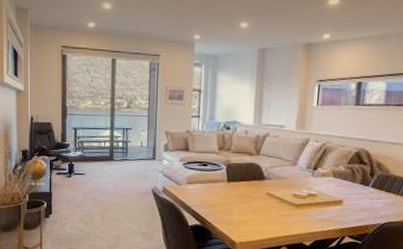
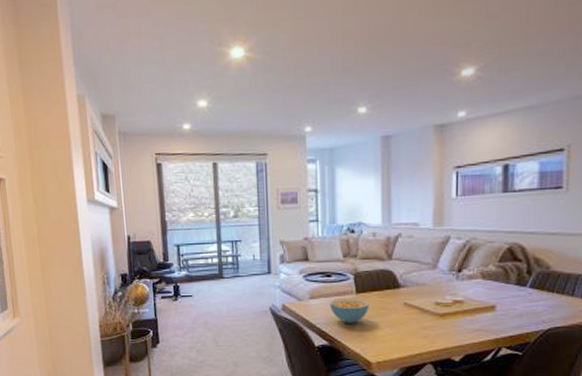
cereal bowl: none [203,185,237,208] -> present [329,297,369,323]

